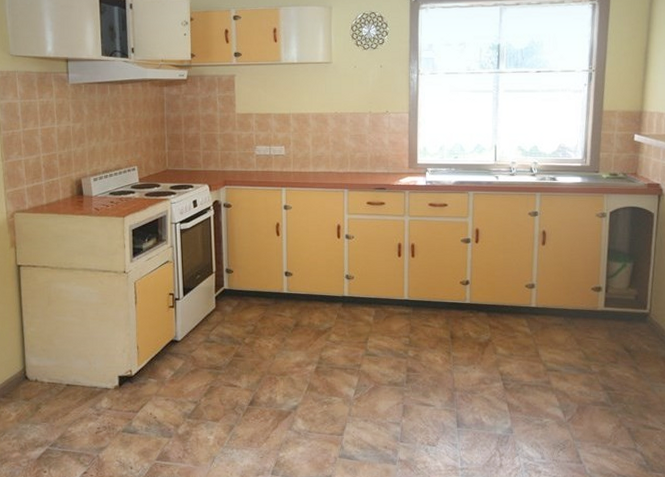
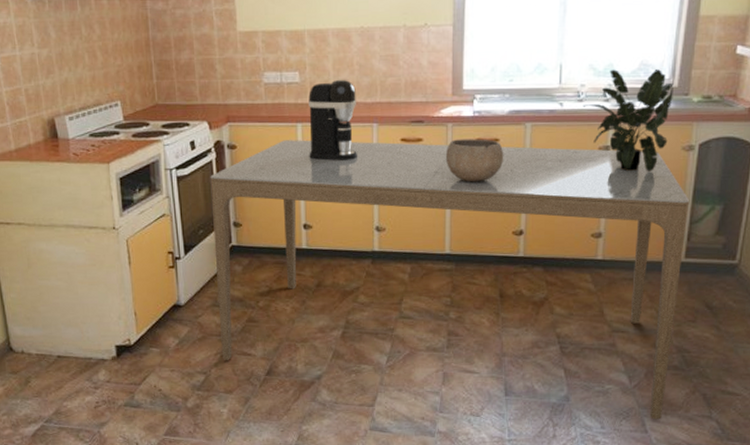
dining table: none [208,201,606,451] -> present [210,140,690,420]
coffee maker: none [291,153,331,219] -> present [308,79,357,161]
bowl: none [403,204,452,239] -> present [445,139,504,182]
potted plant: none [514,151,586,234] -> present [582,69,674,171]

